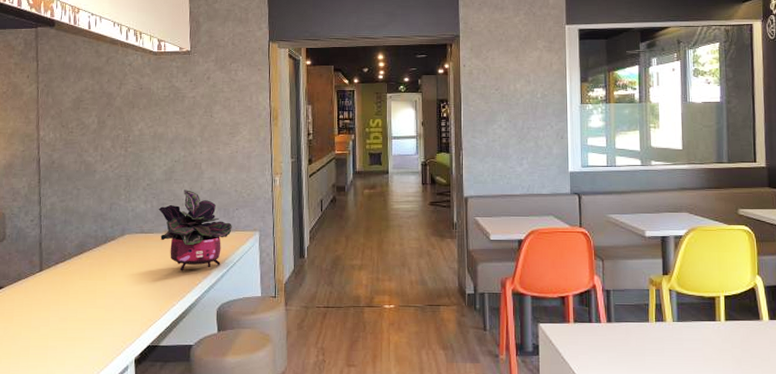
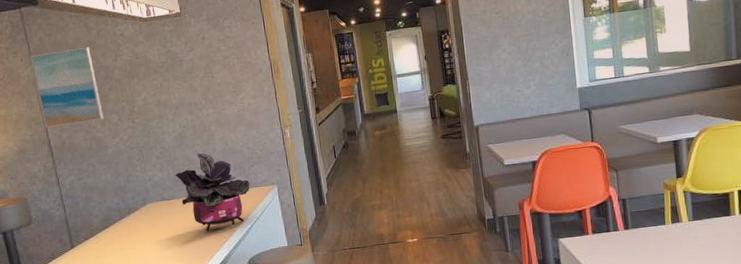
wall art: none [36,72,98,146] -> present [30,46,104,129]

